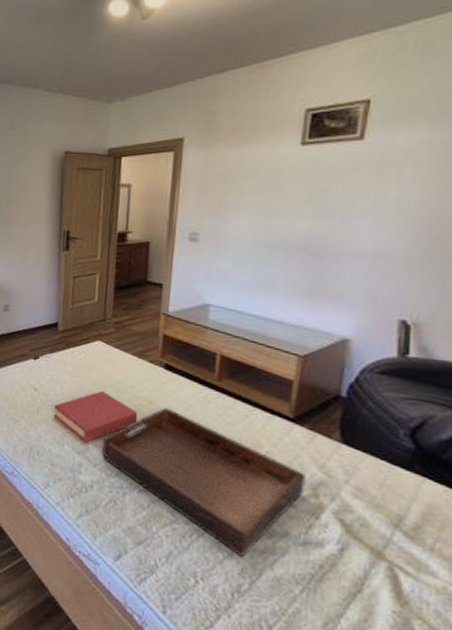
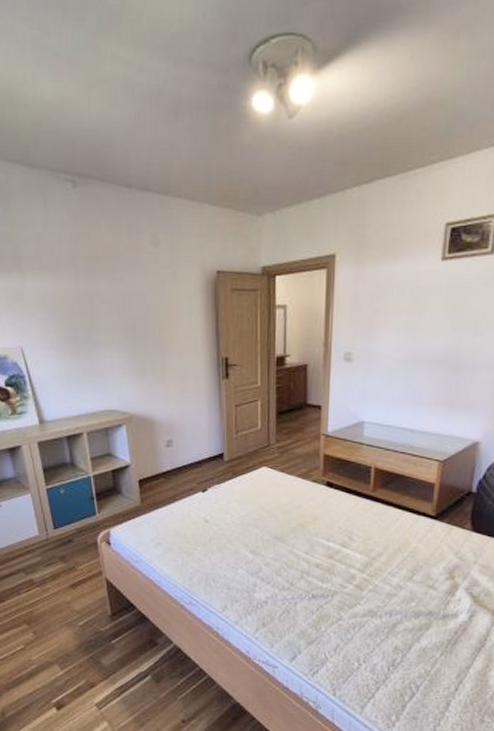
hardback book: present [53,390,138,443] -> none [226,513,305,564]
serving tray: present [101,407,307,558] -> none [273,521,446,638]

